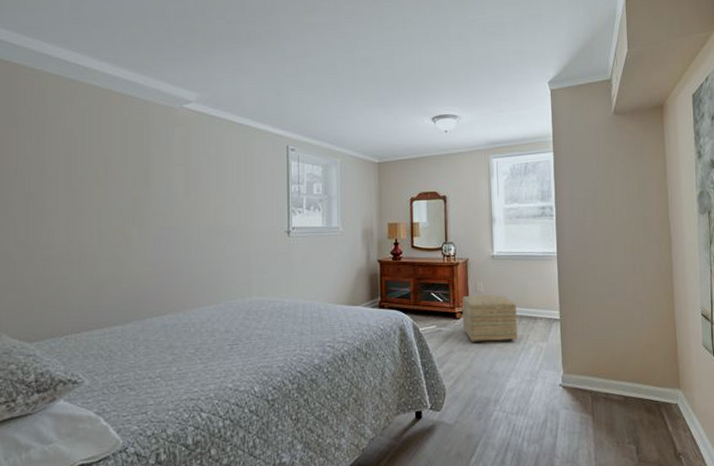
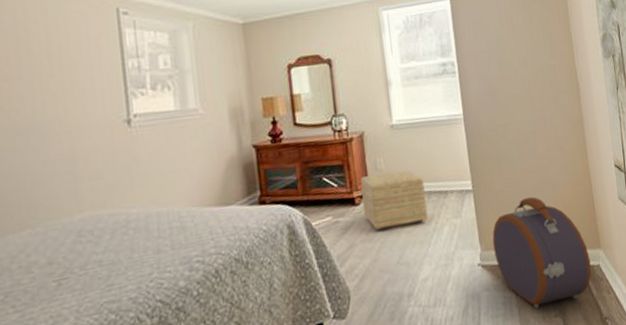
hat box: none [575,333,669,433] -> present [492,197,592,309]

